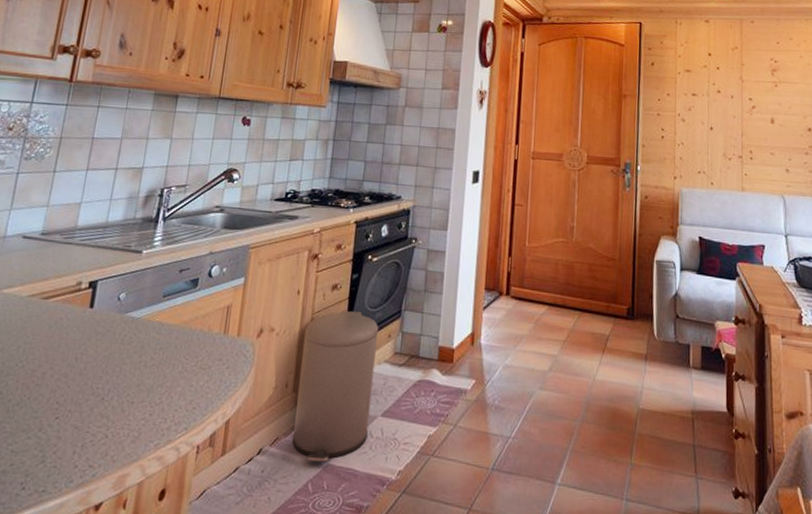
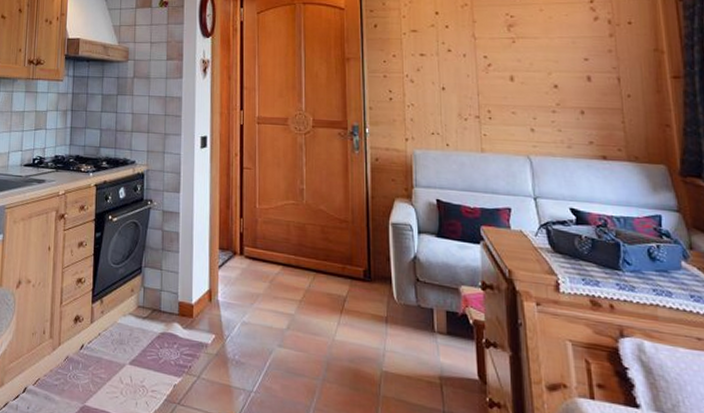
pedal bin: present [292,311,378,463] -> none [51,266,122,404]

